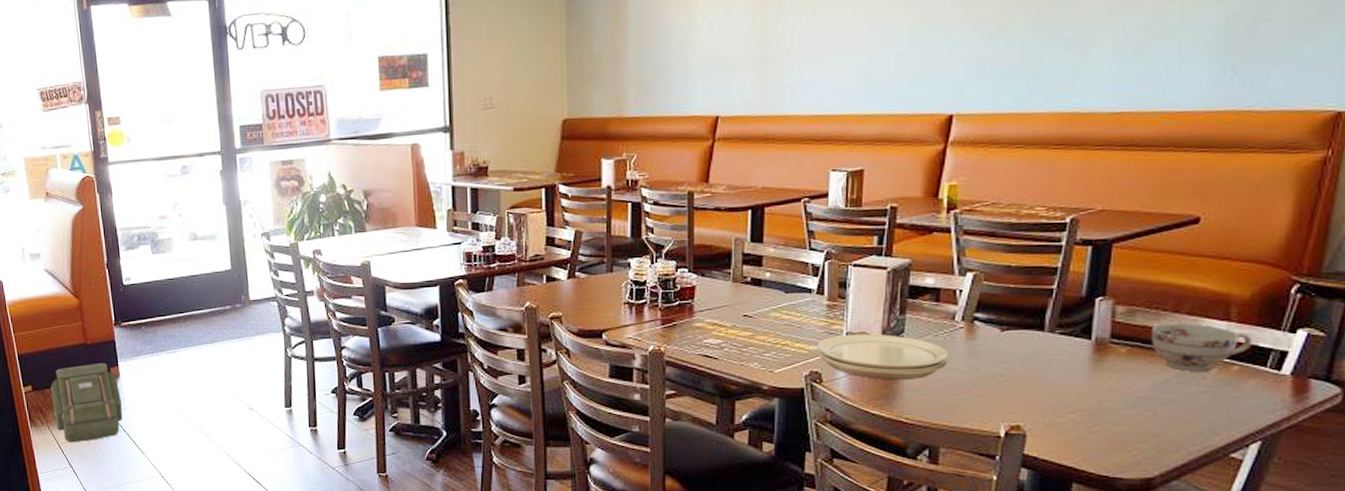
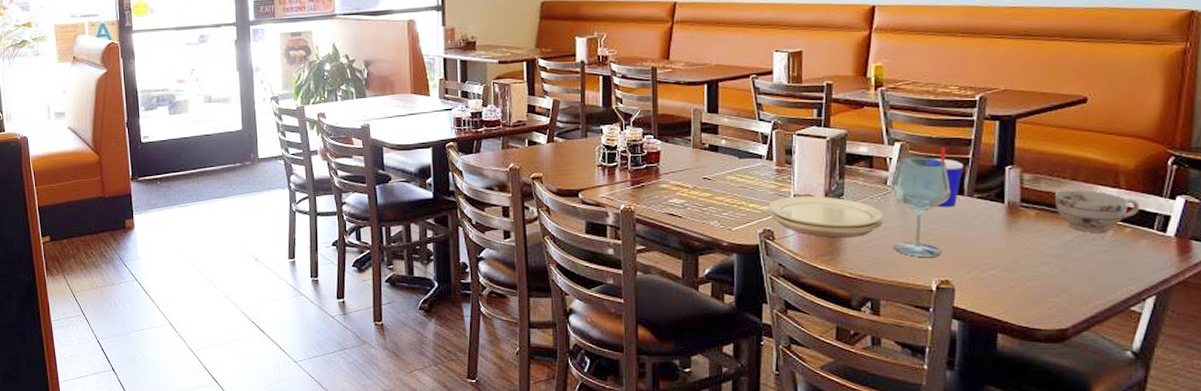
backpack: present [50,362,123,443] -> none [68,215,135,291]
wine glass: none [958,288,1030,401] -> present [890,157,951,258]
beverage cup: none [1012,277,1046,344] -> present [934,147,964,206]

